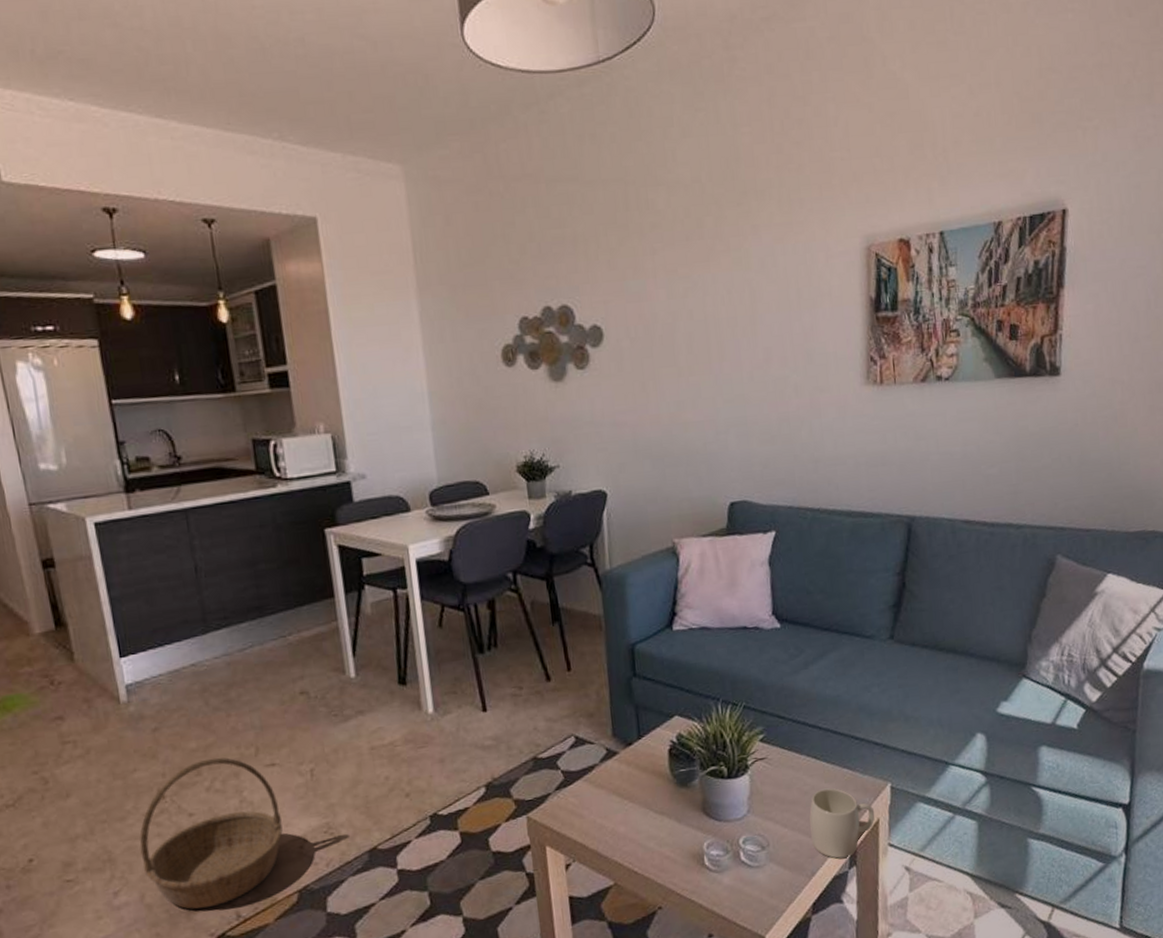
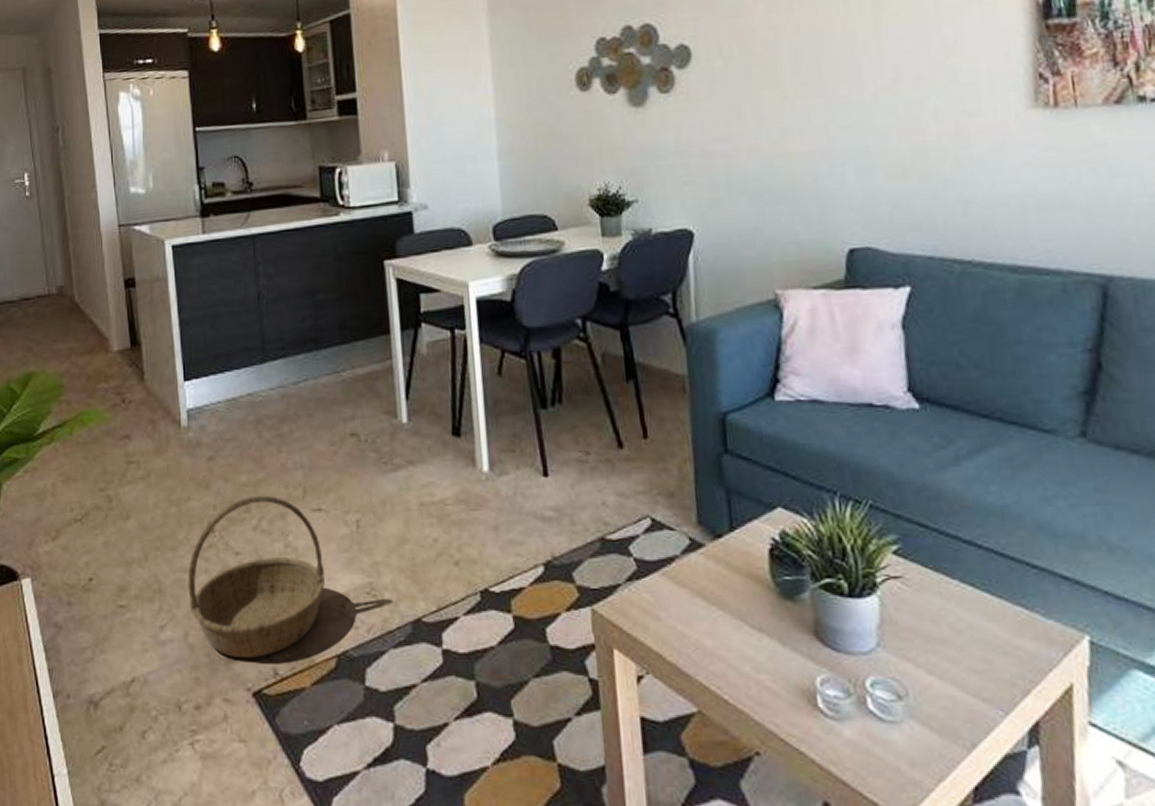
mug: present [809,788,875,859] -> none [965,630,1067,731]

